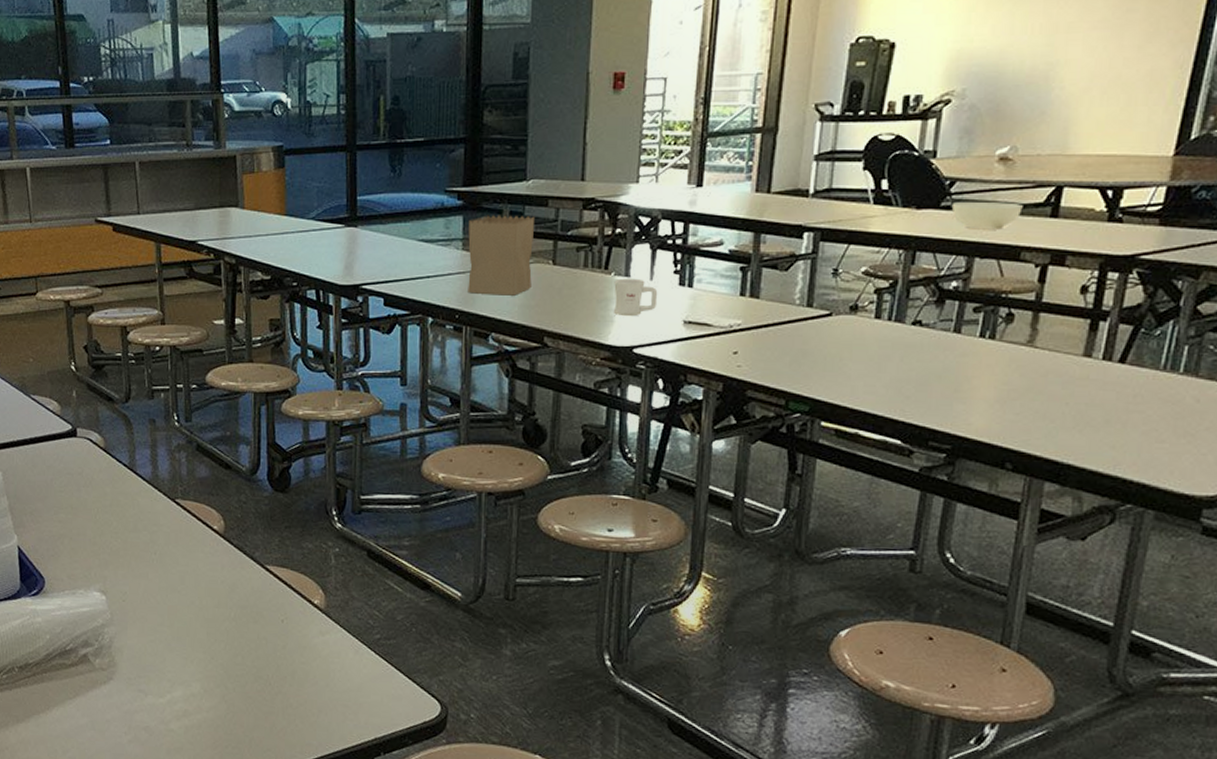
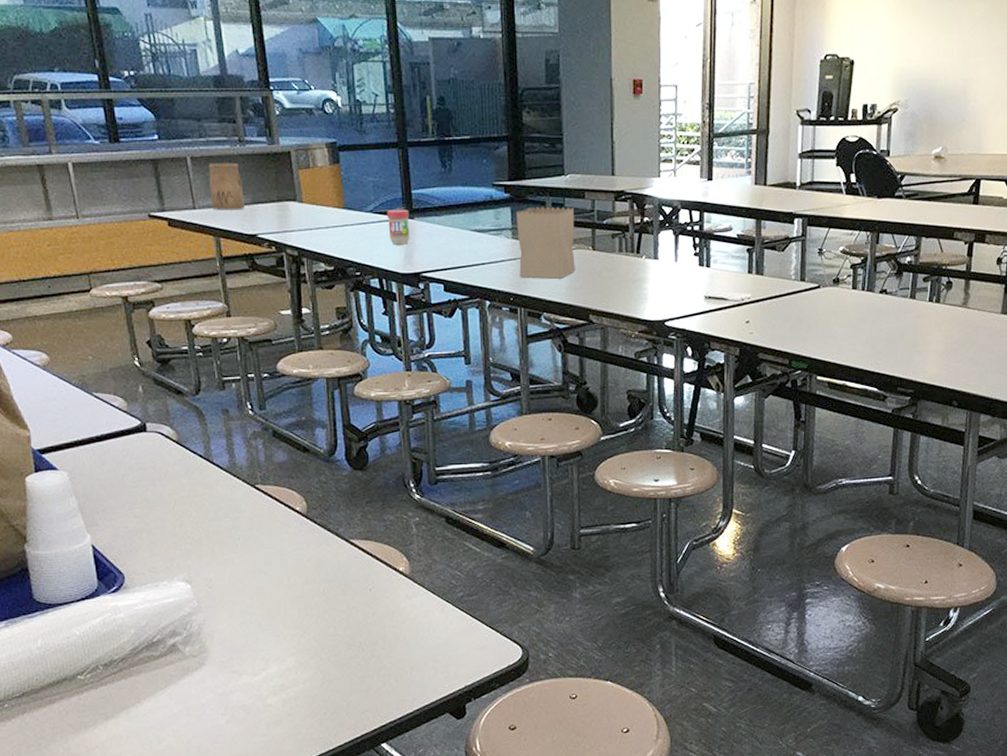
paper bag: none [154,167,187,215] -> present [208,162,244,209]
food container: none [329,217,353,255] -> present [386,209,410,245]
mug: present [613,278,658,317] -> none [645,261,682,294]
bowl: present [951,201,1023,230] -> none [903,191,953,215]

